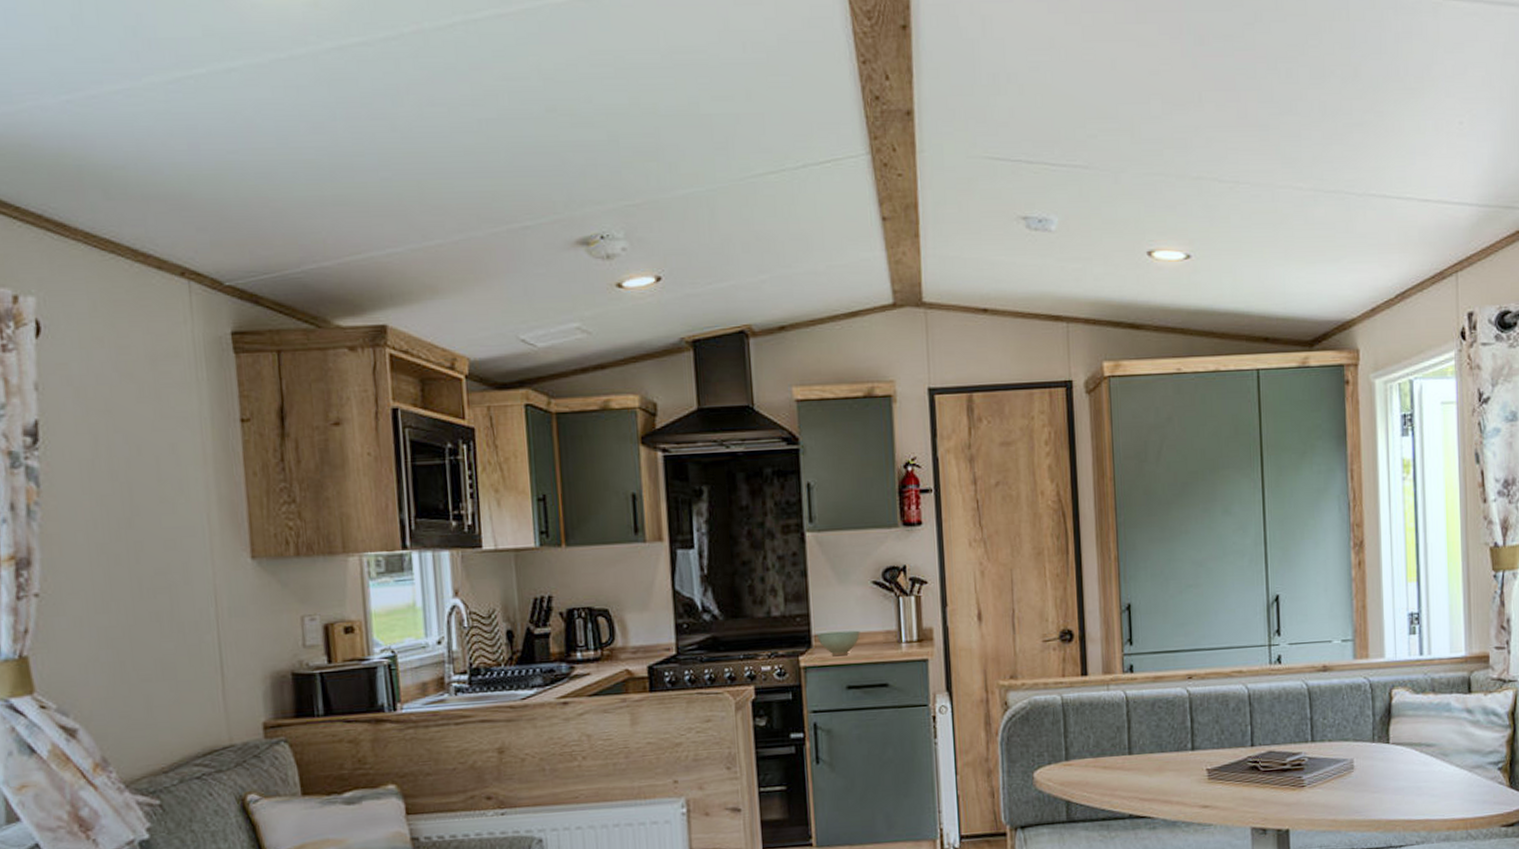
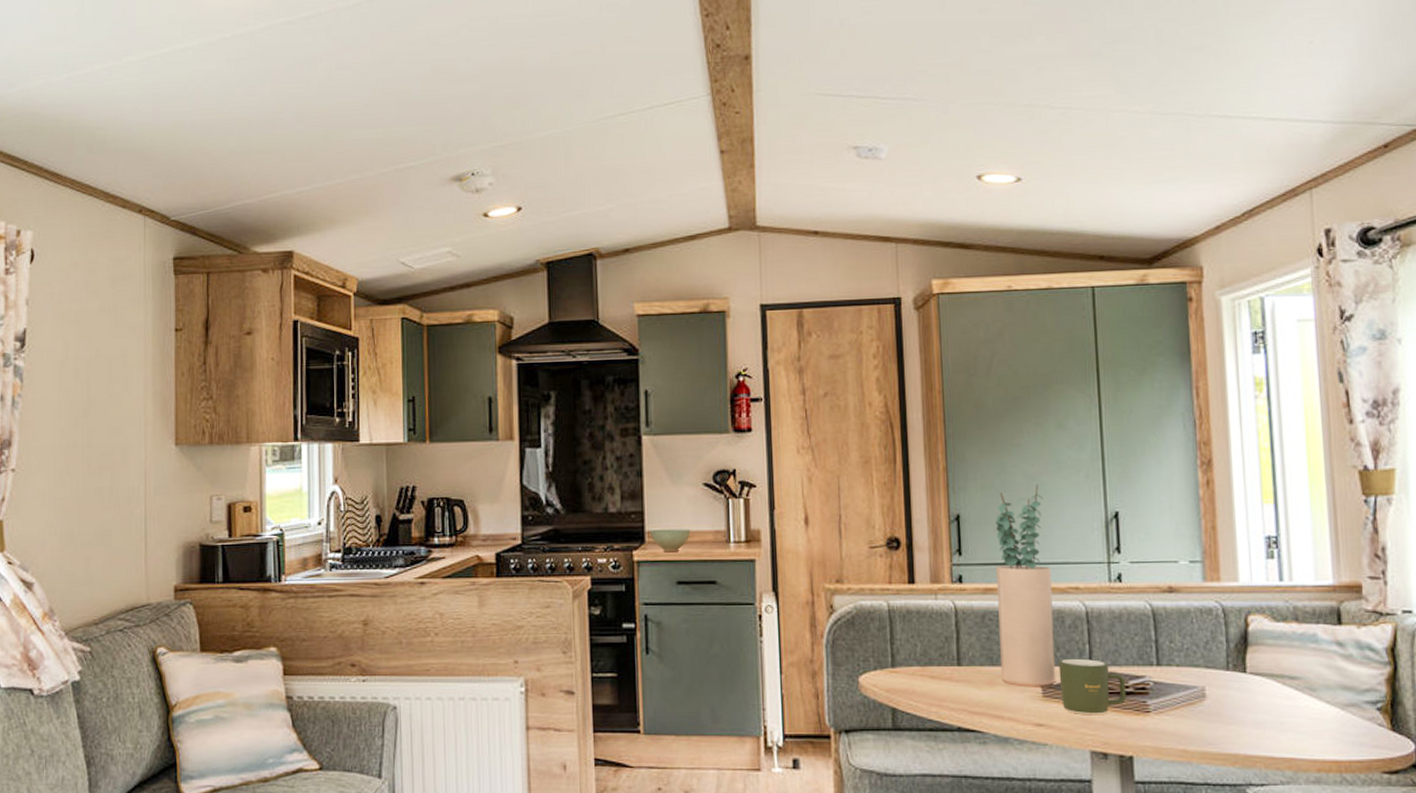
vase: none [1165,570,1221,772] -> present [995,484,1056,687]
mug: none [1223,739,1284,794] -> present [1058,658,1127,716]

